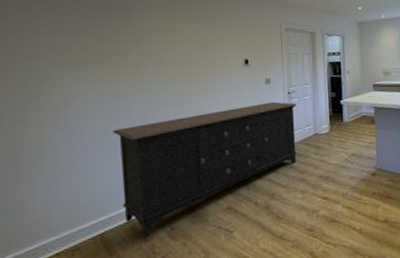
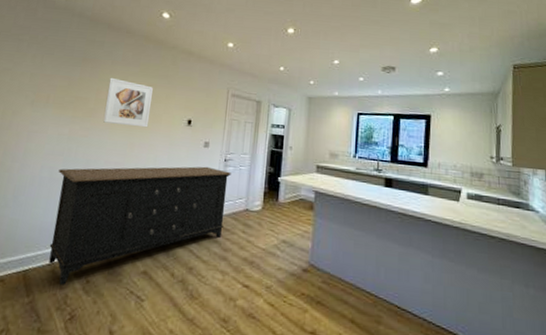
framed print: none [148,25,204,75] -> present [103,77,153,128]

